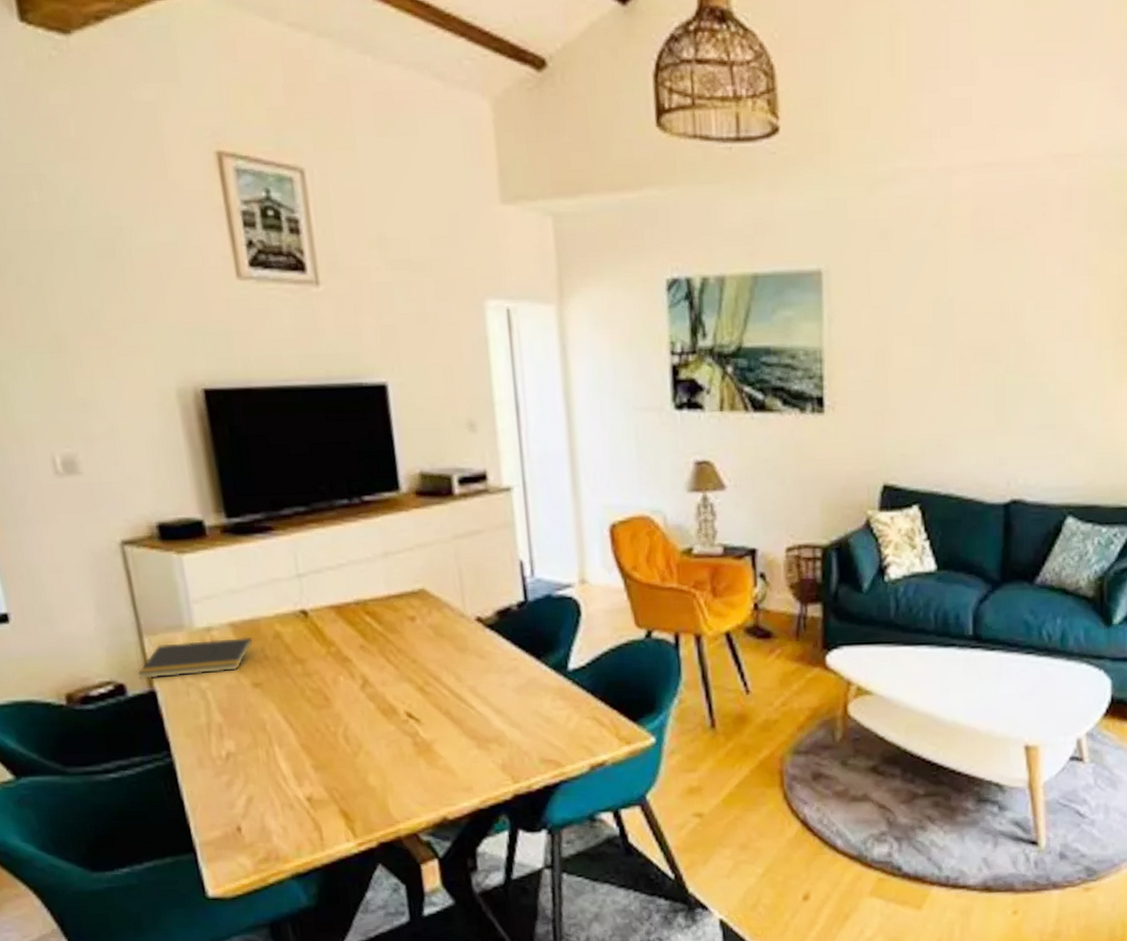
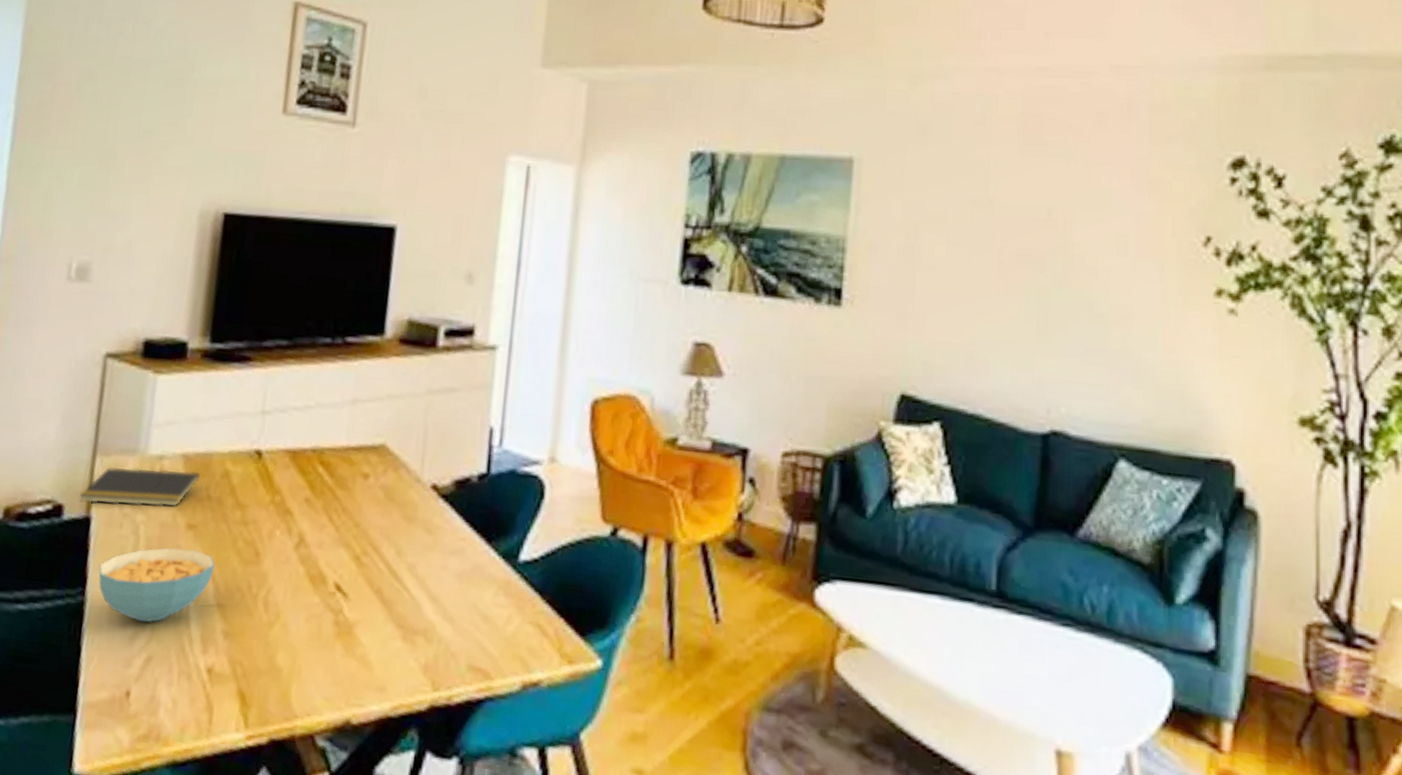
cereal bowl: none [177,703,290,771] -> present [98,547,215,623]

